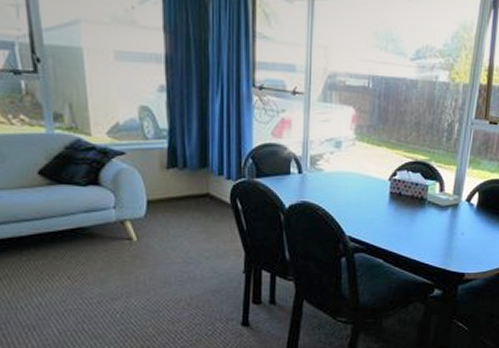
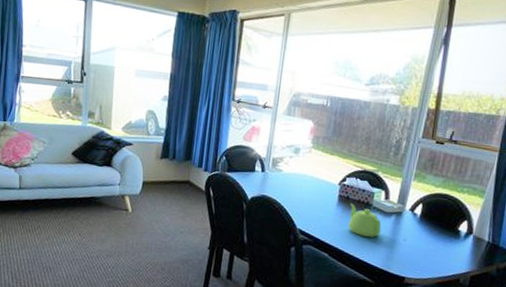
teapot: none [402,200,438,235] -> present [348,203,382,238]

